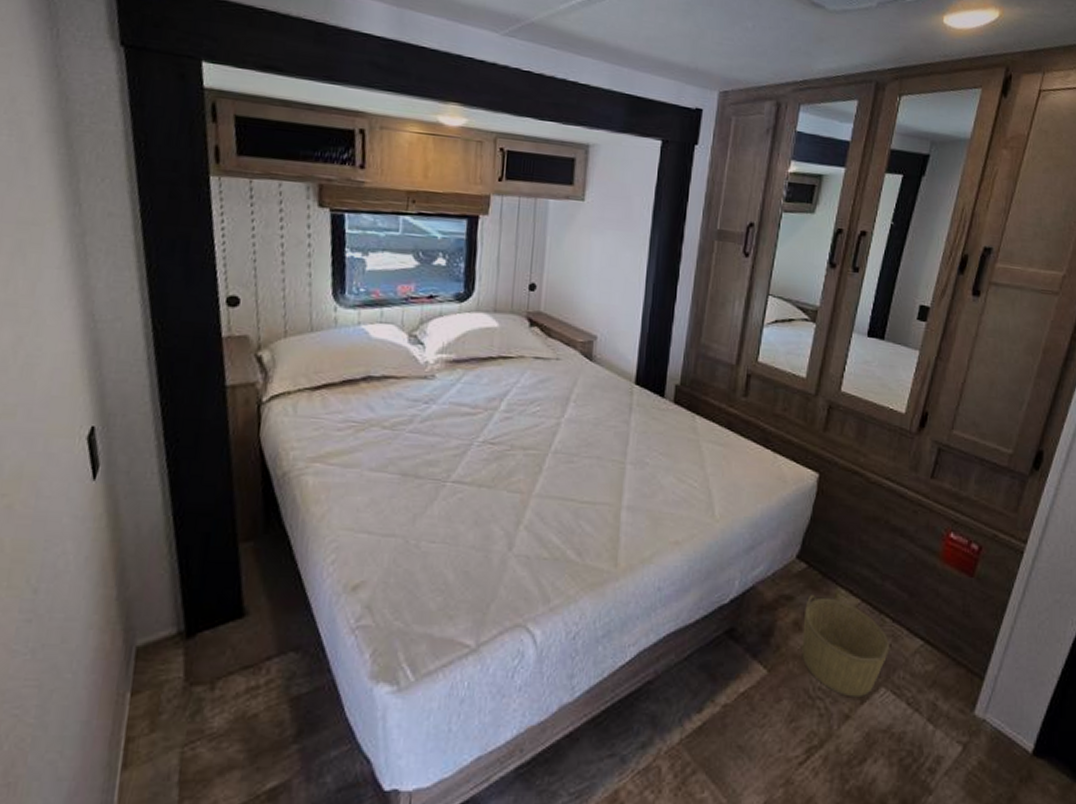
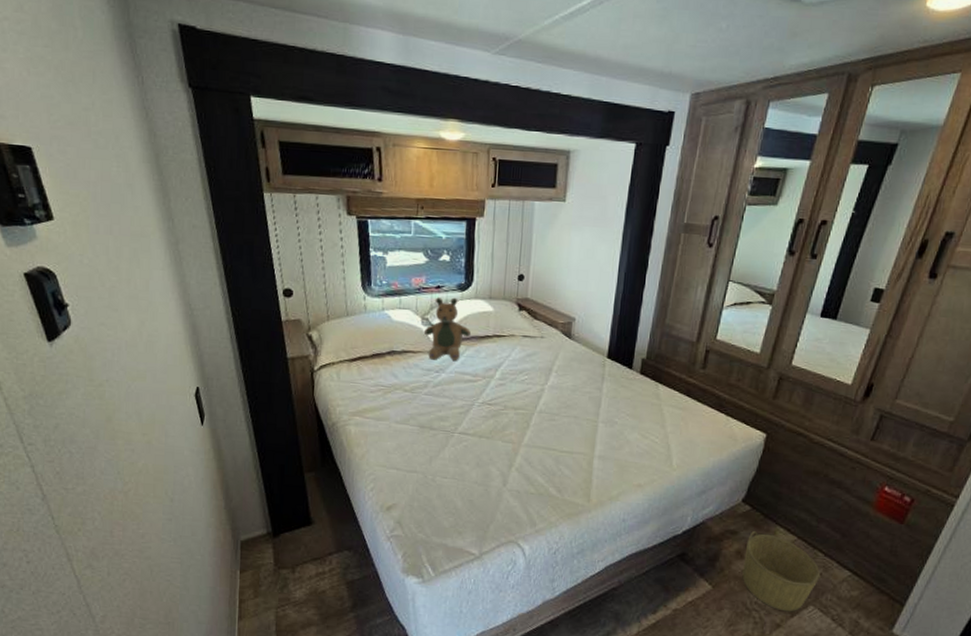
teddy bear: none [410,309,471,388] -> present [423,297,472,361]

